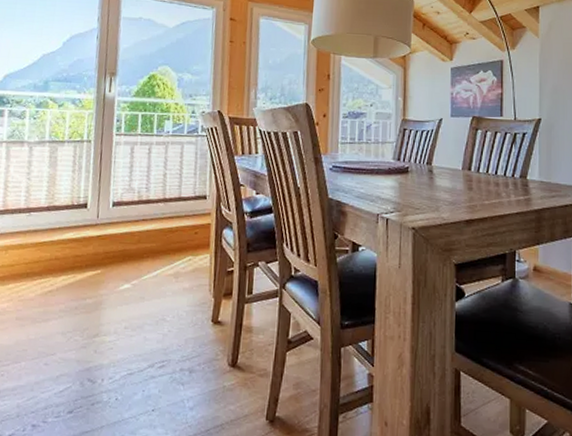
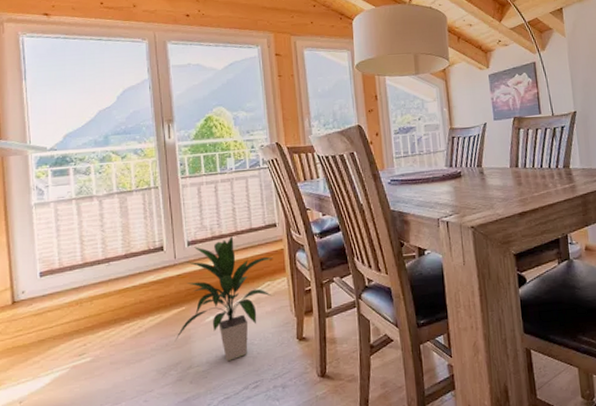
indoor plant: none [85,202,199,335] -> present [174,235,273,361]

